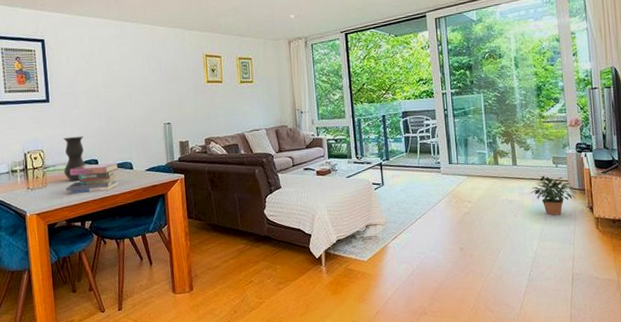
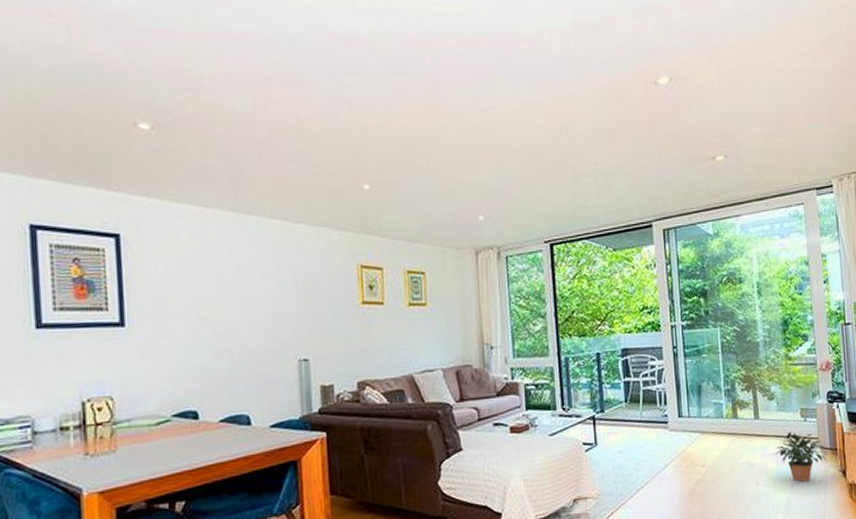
vase: present [63,136,86,182] -> none [144,376,180,444]
books: present [65,162,119,194] -> none [146,415,229,461]

